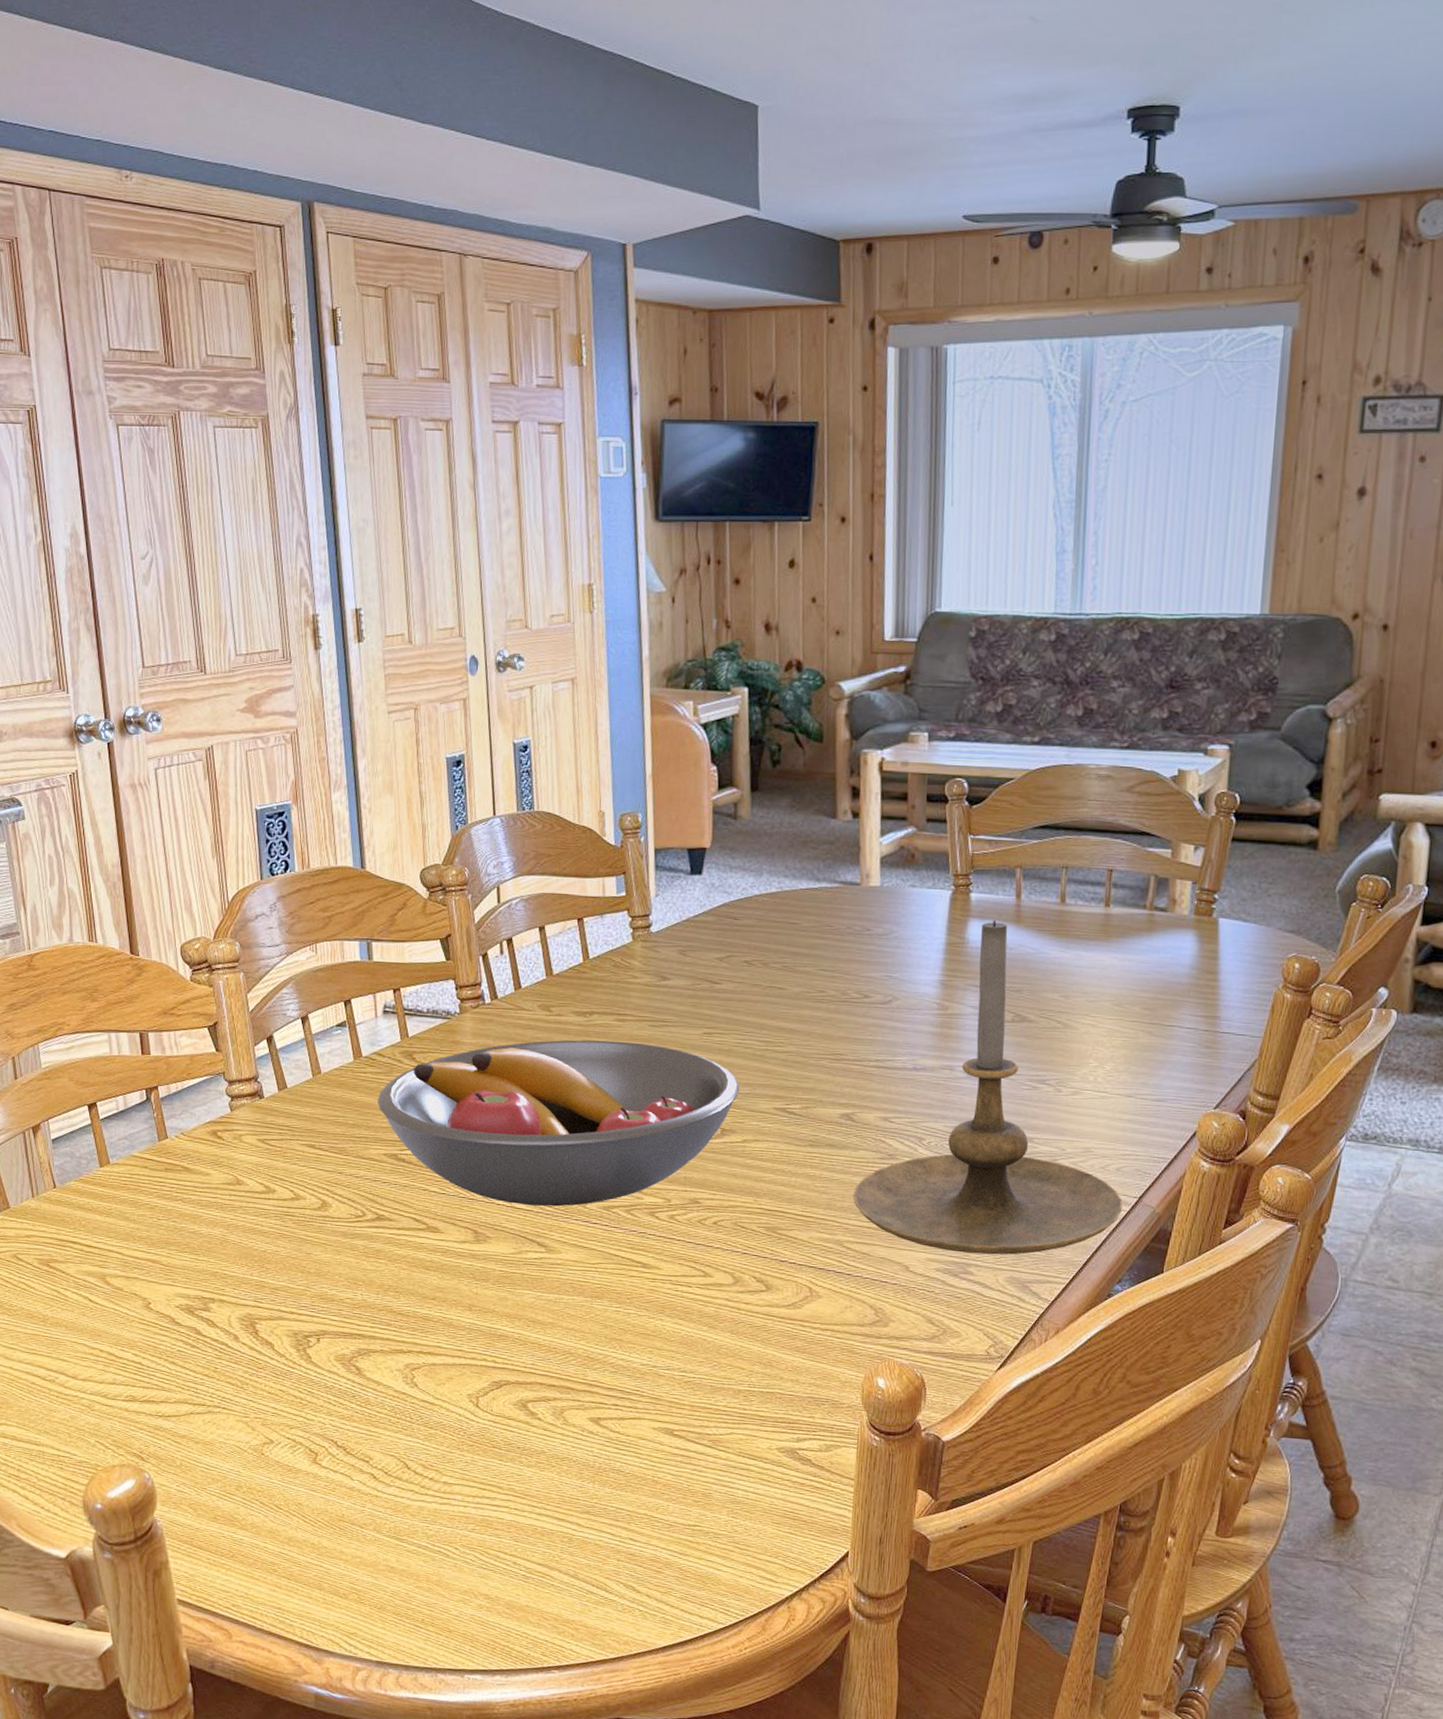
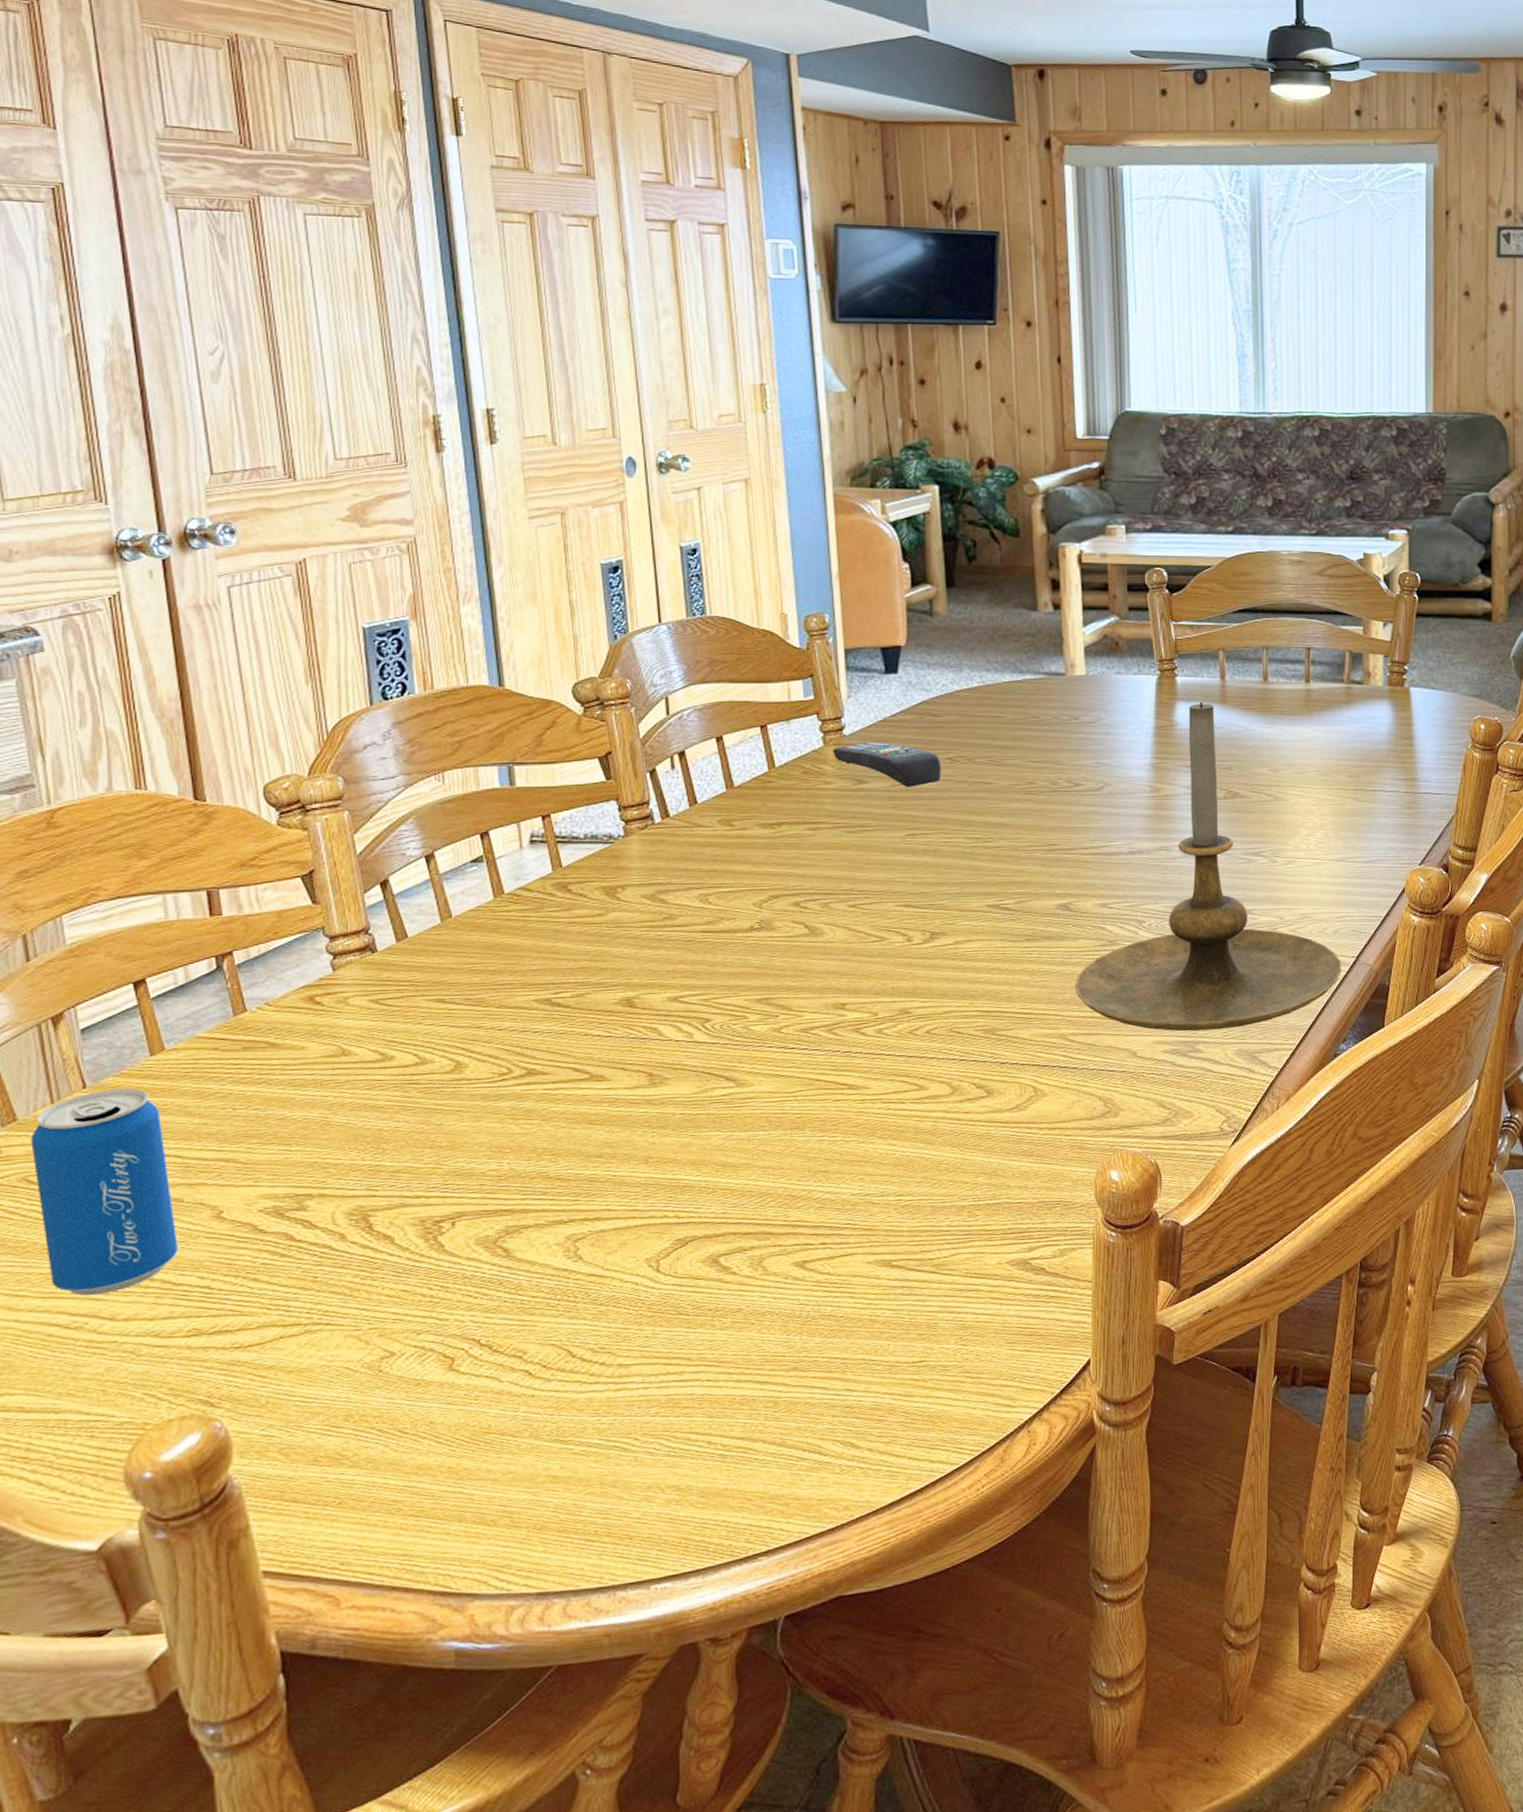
beverage can: none [19,1191,119,1357] -> present [31,1088,178,1296]
fruit bowl: present [377,1039,740,1207] -> none [524,851,949,1038]
remote control: none [640,940,738,987] -> present [833,741,941,787]

